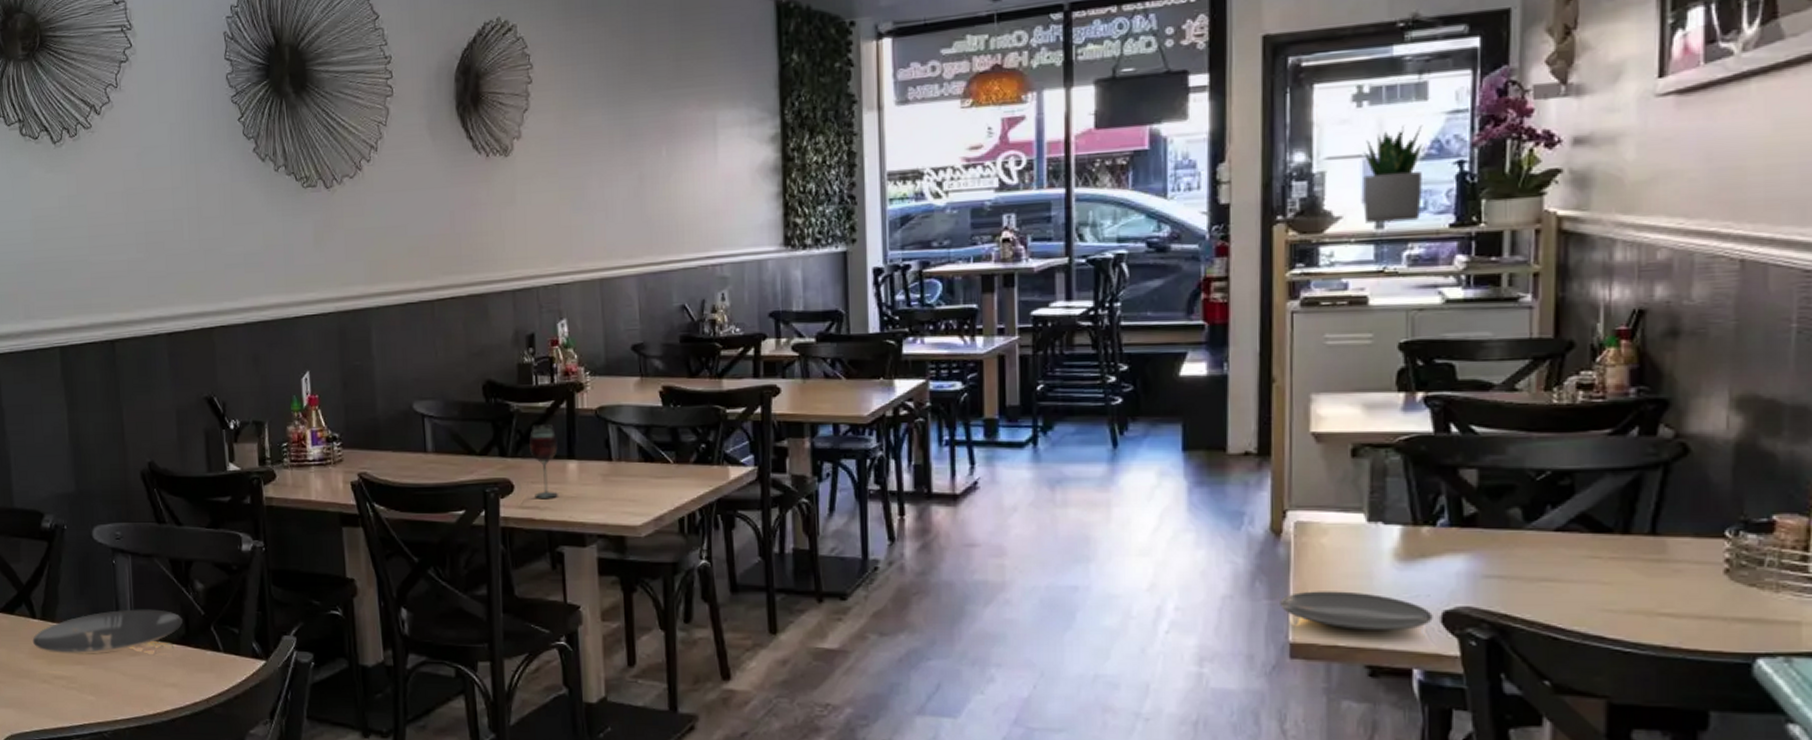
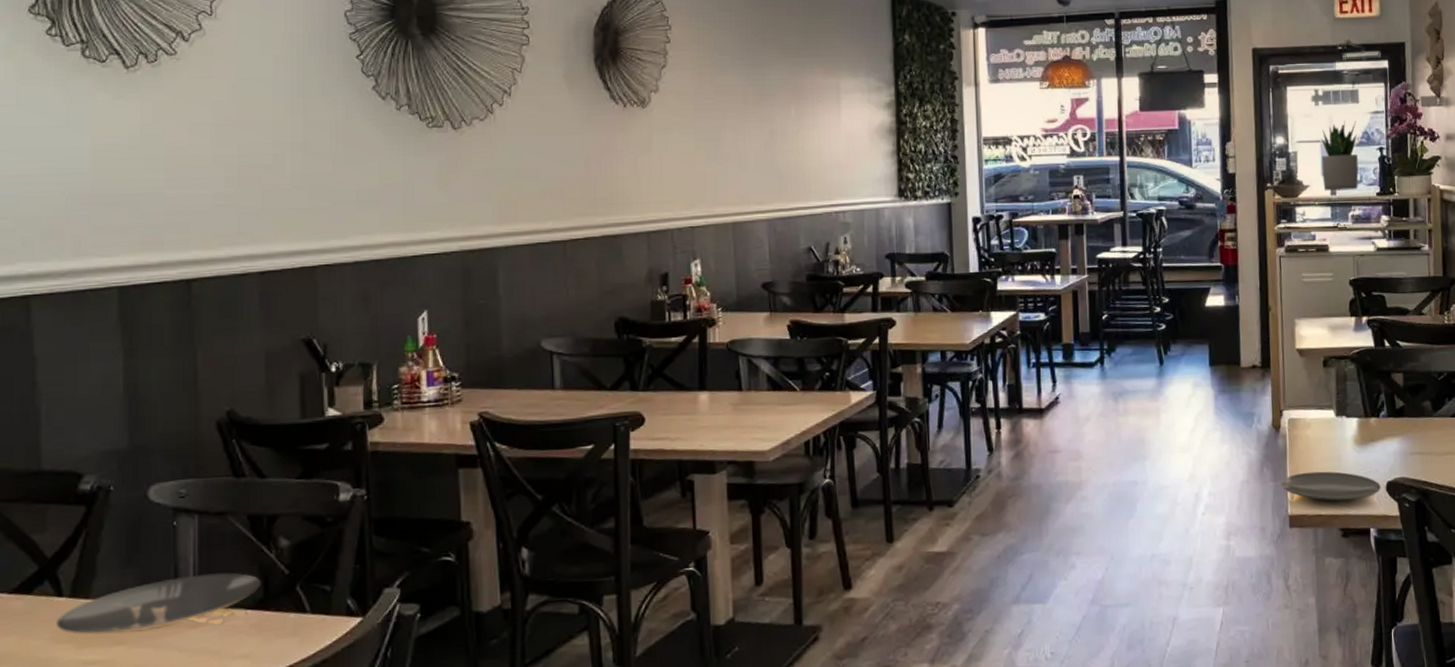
wineglass: present [529,425,558,498] -> none [661,358,689,429]

